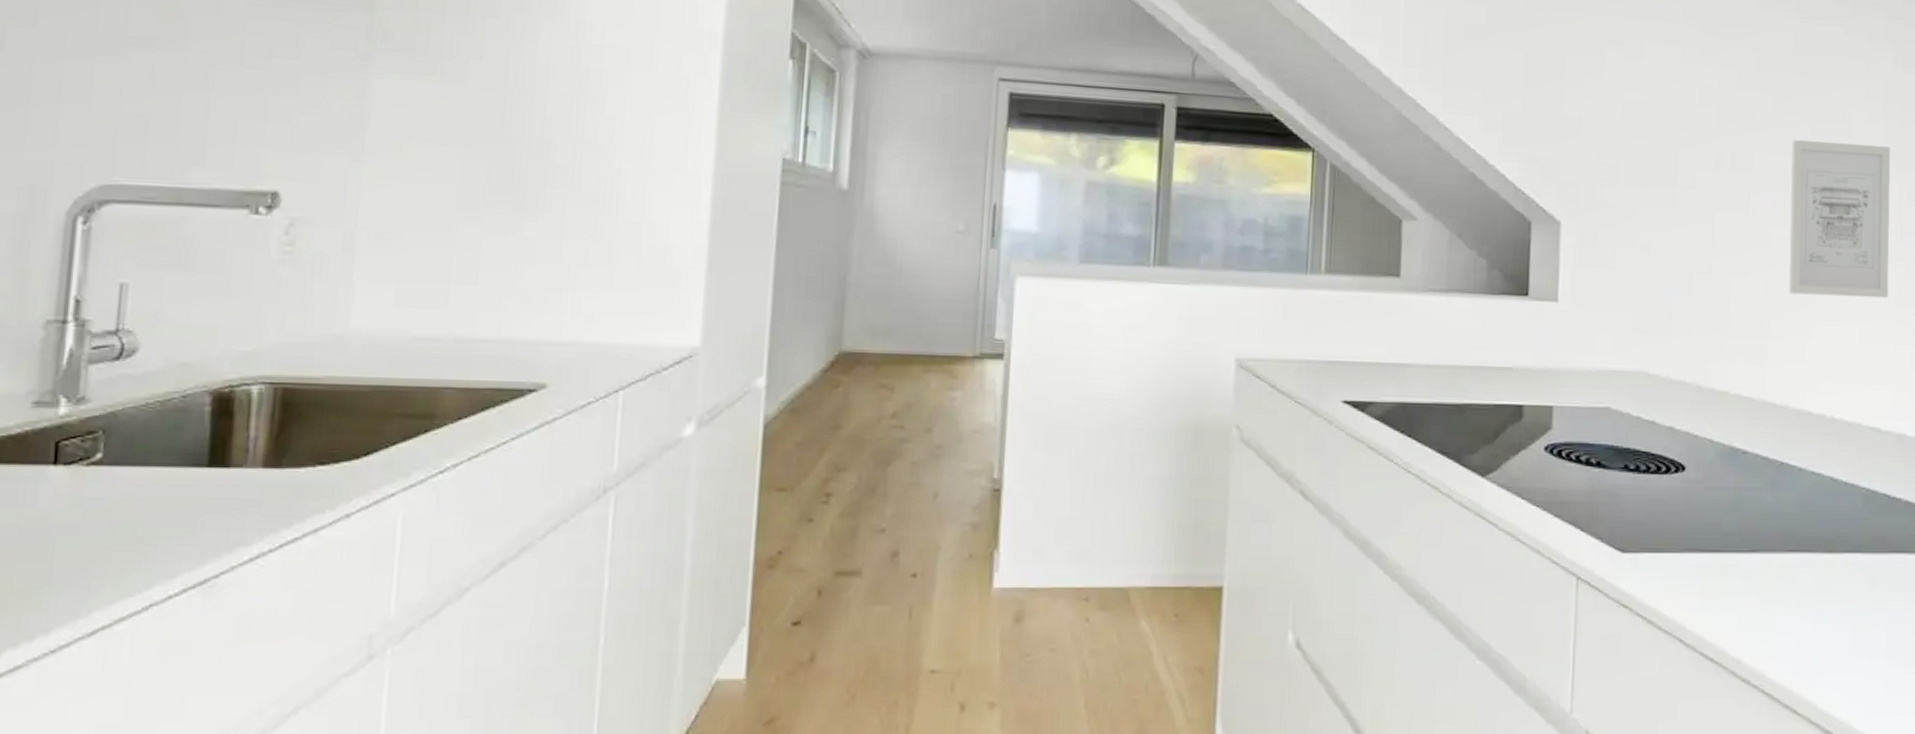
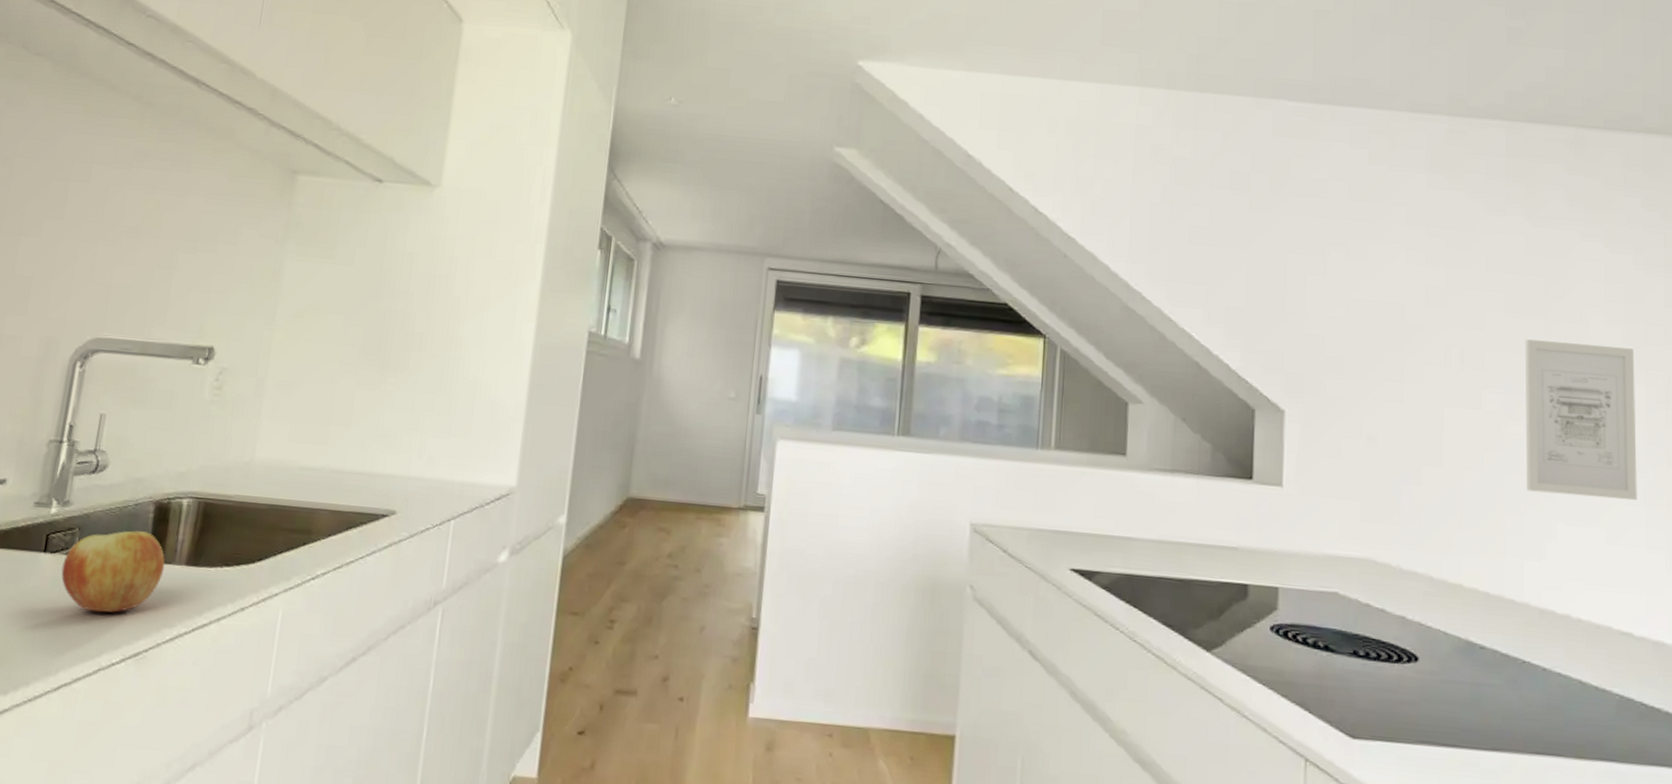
apple: none [82,429,234,535] -> present [61,531,165,613]

